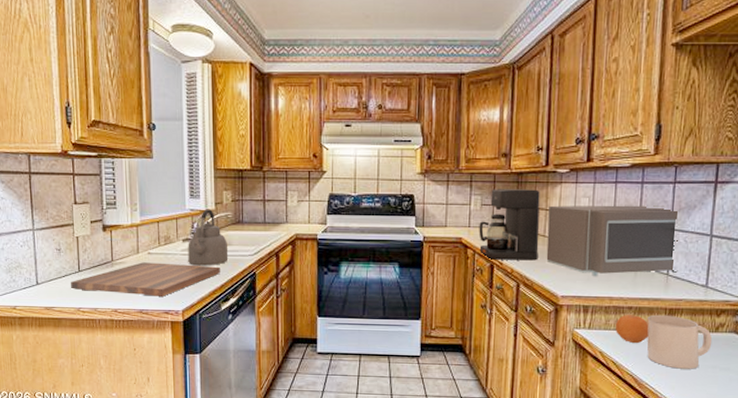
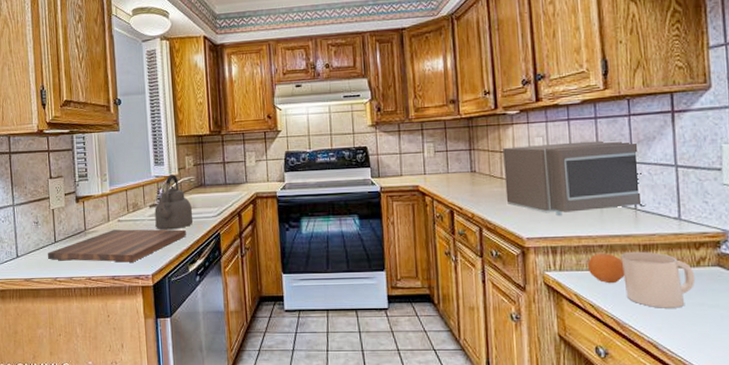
coffee maker: present [479,189,540,261] -> none [434,132,498,206]

